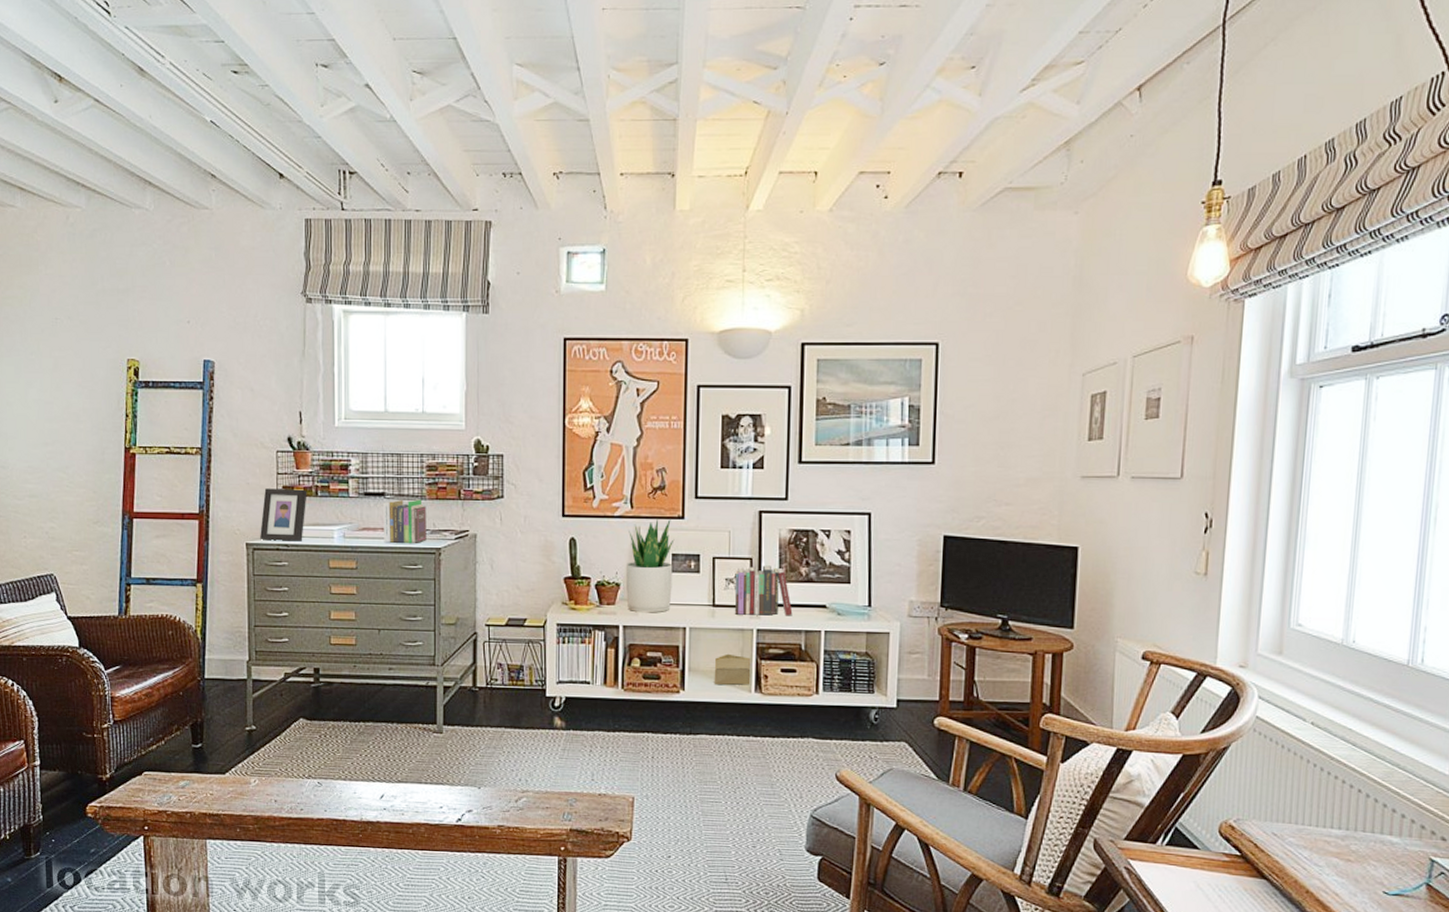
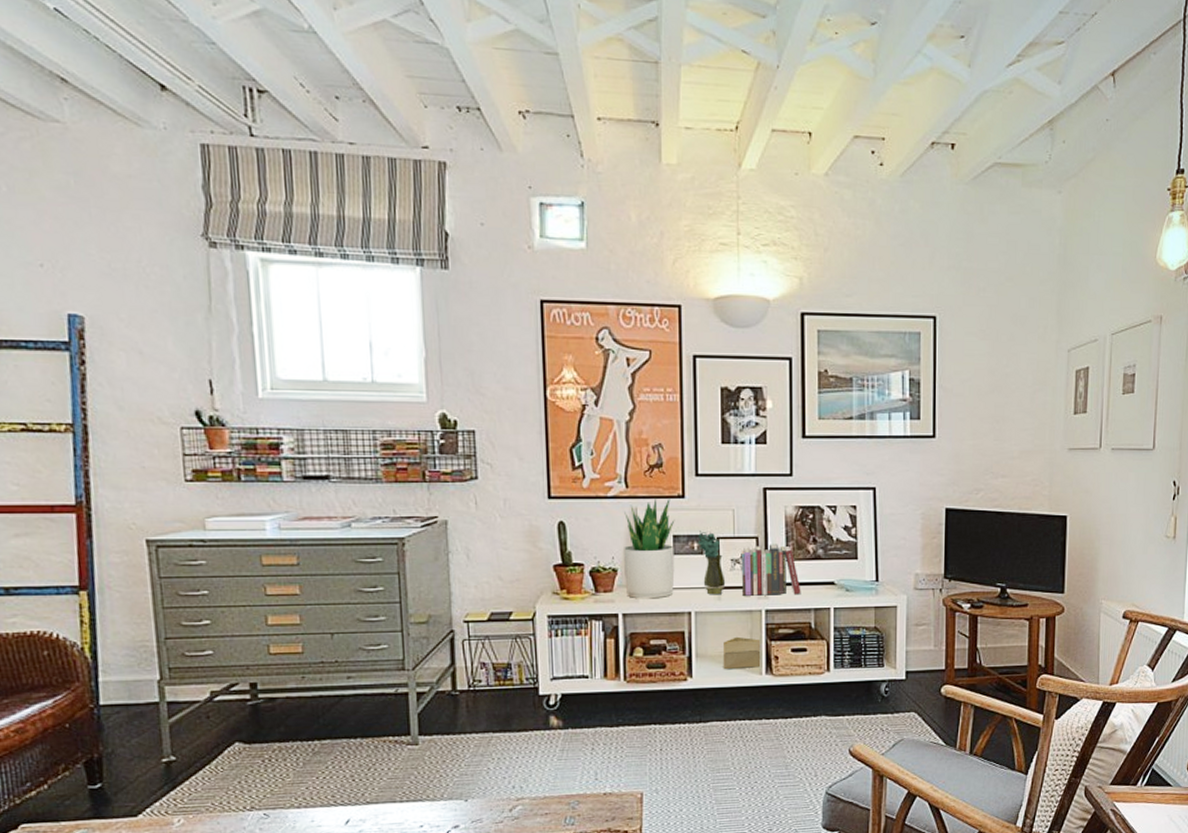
picture frame: present [260,488,307,542] -> none [164,473,227,536]
books: present [384,499,427,543] -> none [328,482,386,533]
vase: none [694,550,720,613] -> present [697,531,726,595]

